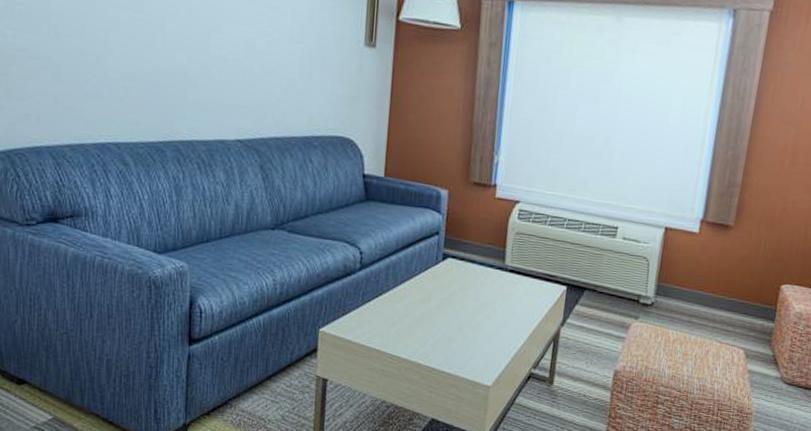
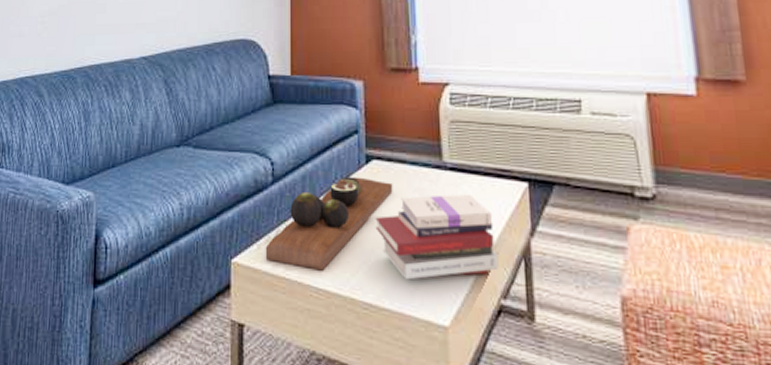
decorative tray: none [349,269,462,342] -> present [265,176,393,271]
books: none [444,289,537,352] -> present [375,194,499,280]

